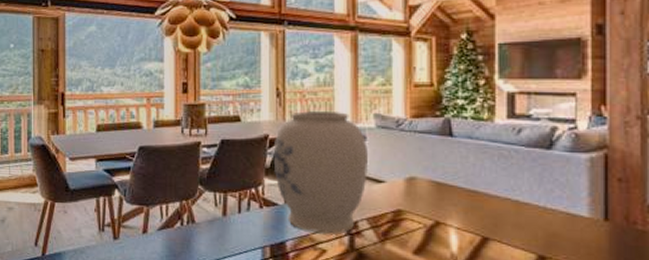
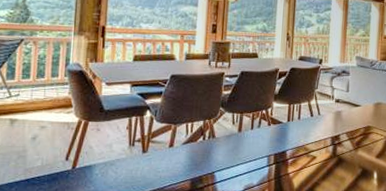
vase: present [273,110,368,234] -> none [281,52,350,145]

